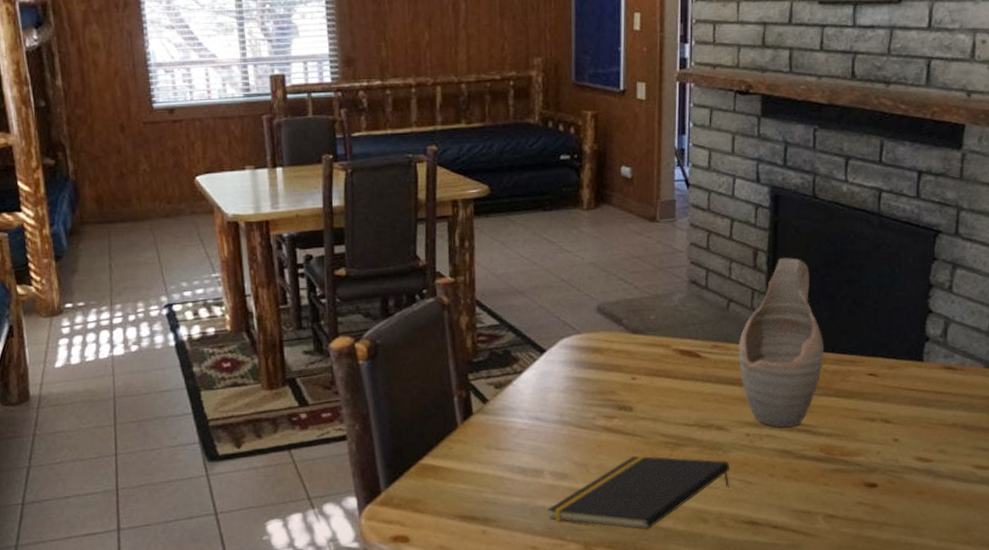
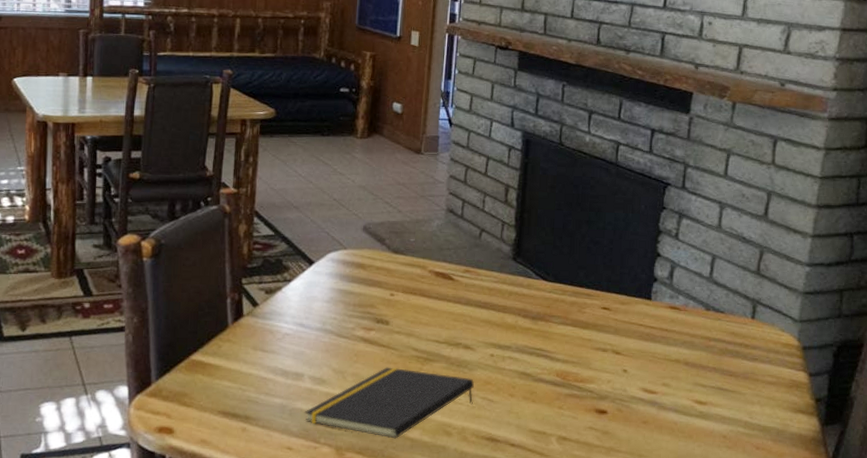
pitcher: present [738,258,824,427] -> none [487,196,564,351]

